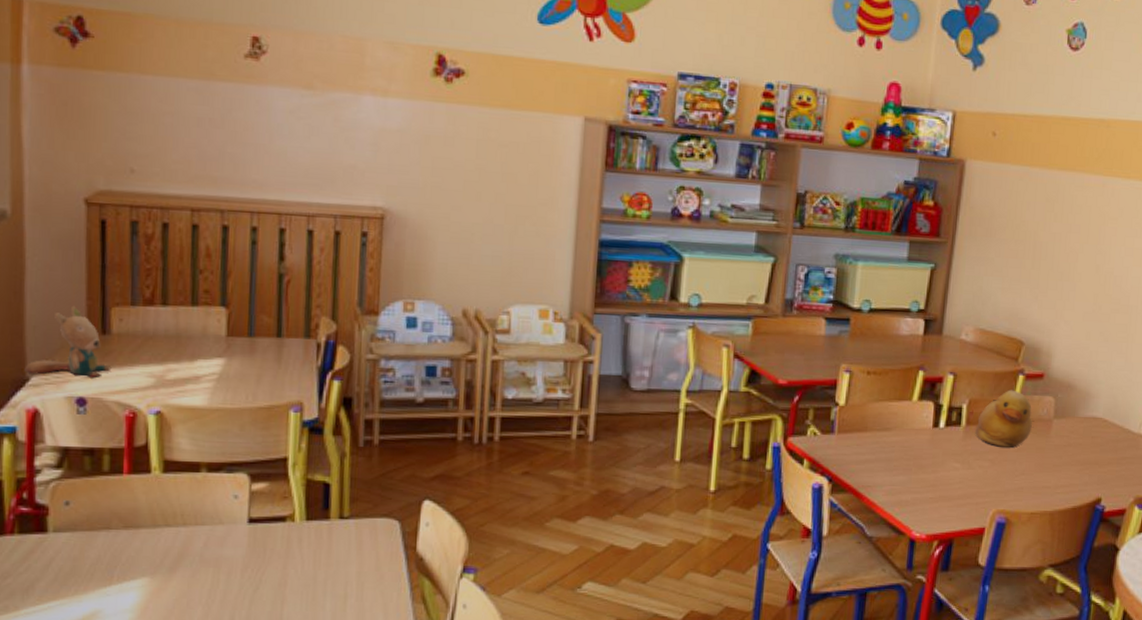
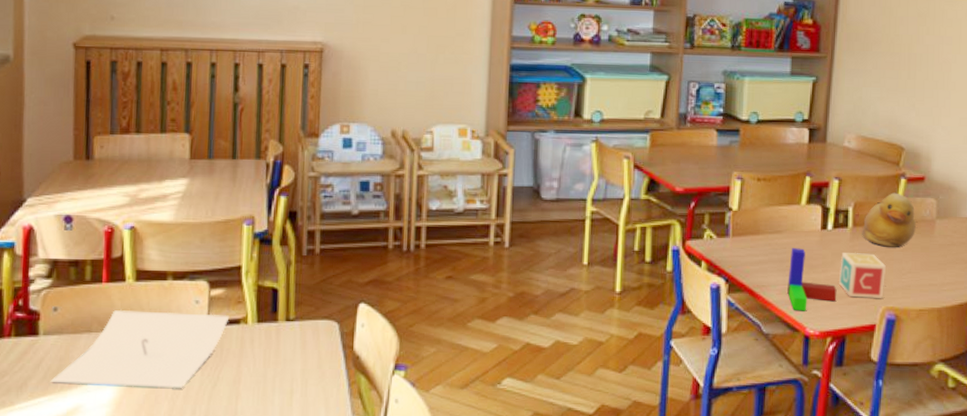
toy animal: present [24,305,110,379] -> none [22,135,93,199]
paper sheet: none [62,504,274,593] -> present [50,309,230,389]
toy blocks: none [894,446,946,514] -> present [787,248,837,311]
toy block: none [948,452,998,501] -> present [838,252,886,298]

